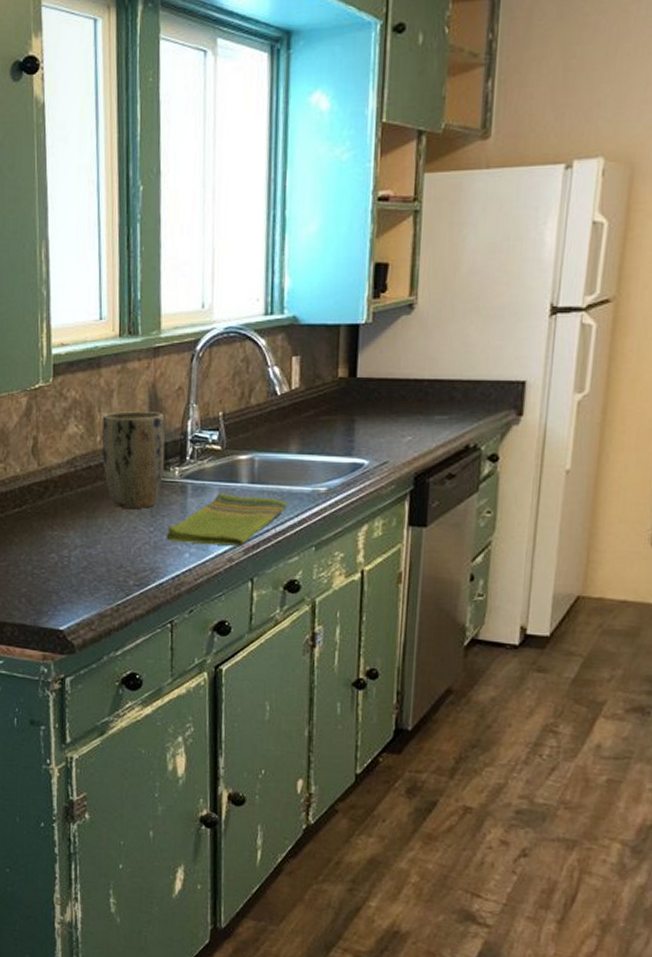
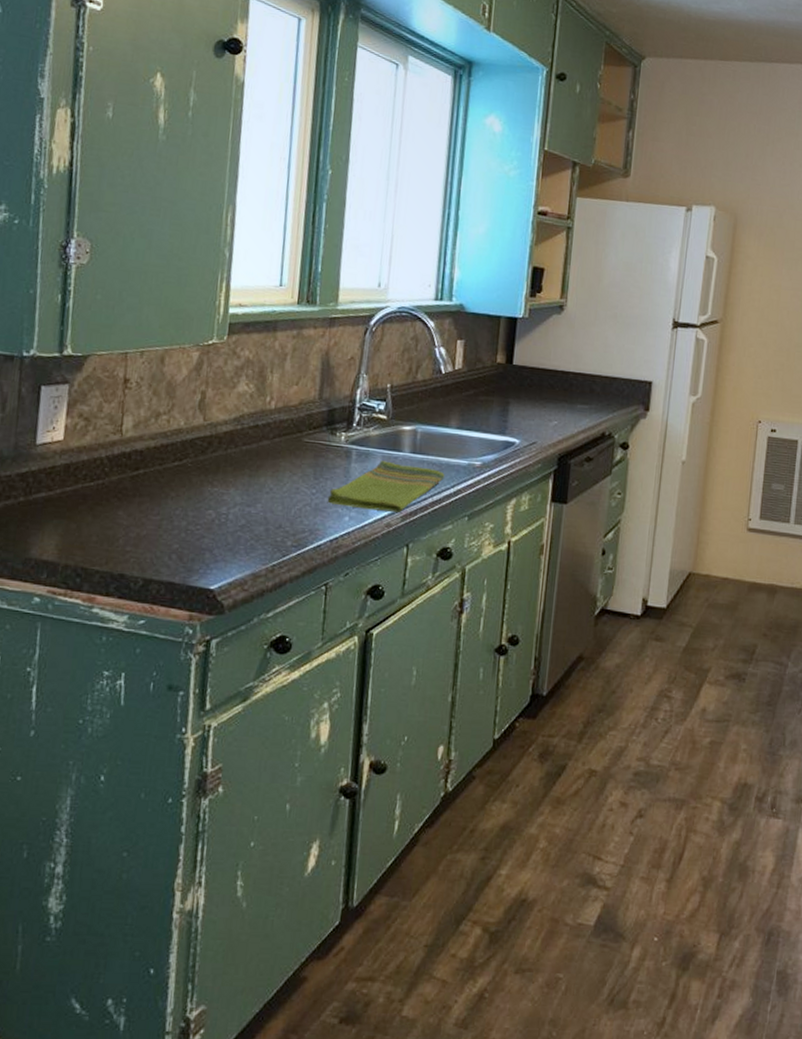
plant pot: present [101,411,166,509] -> none [270,374,335,470]

